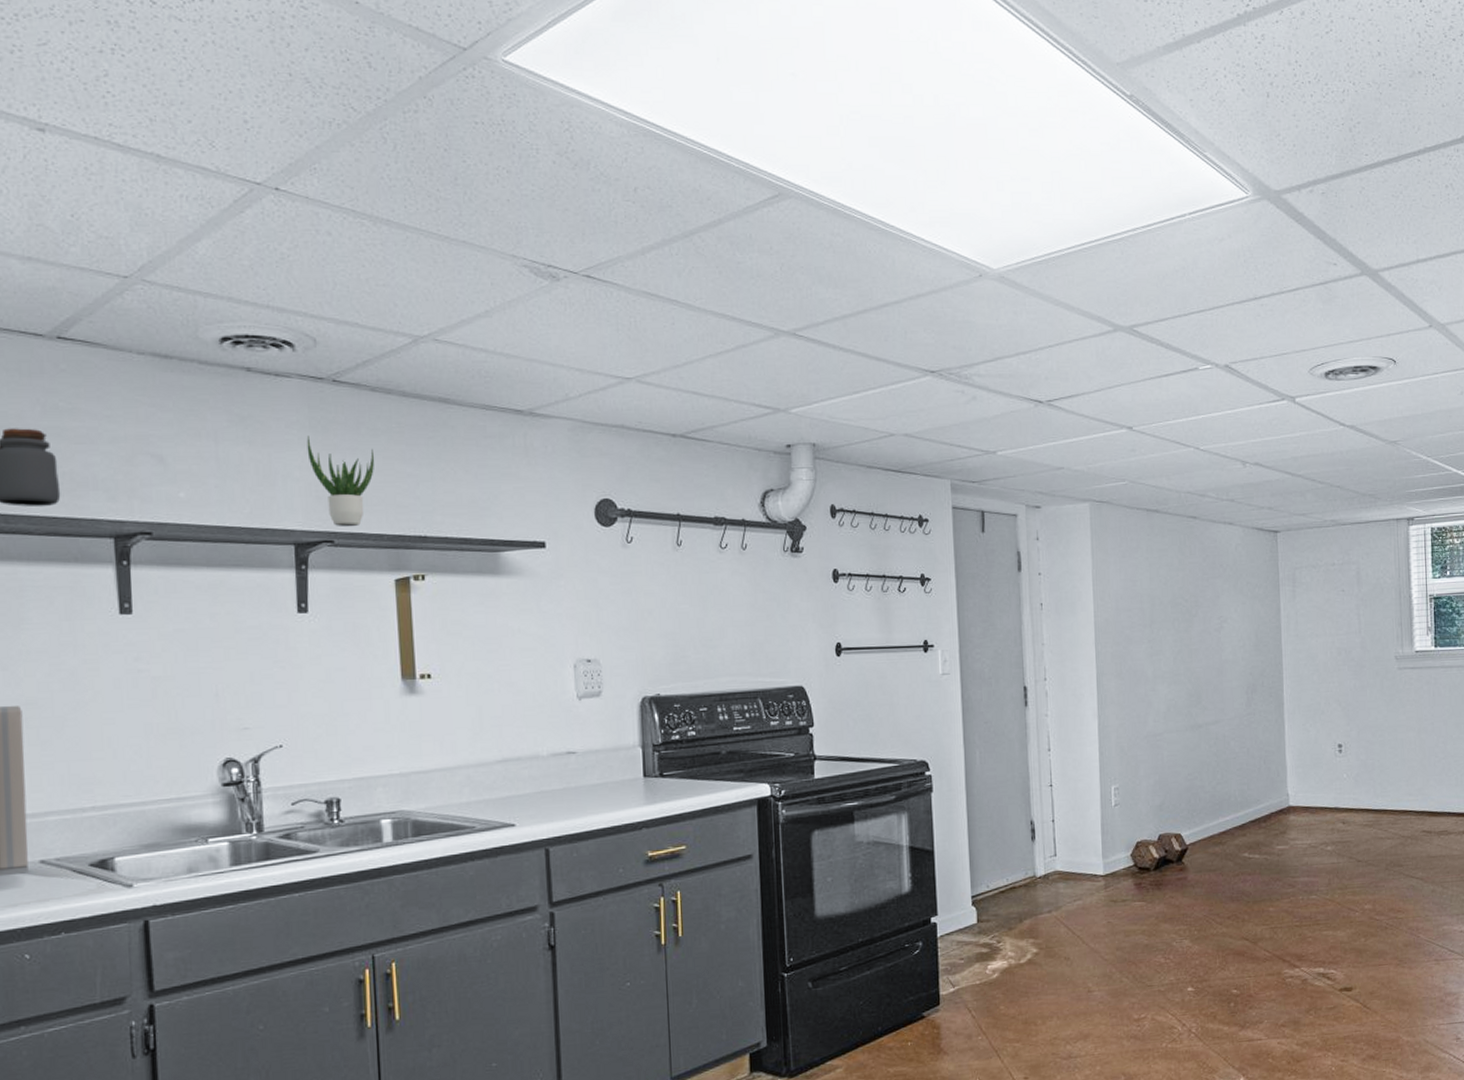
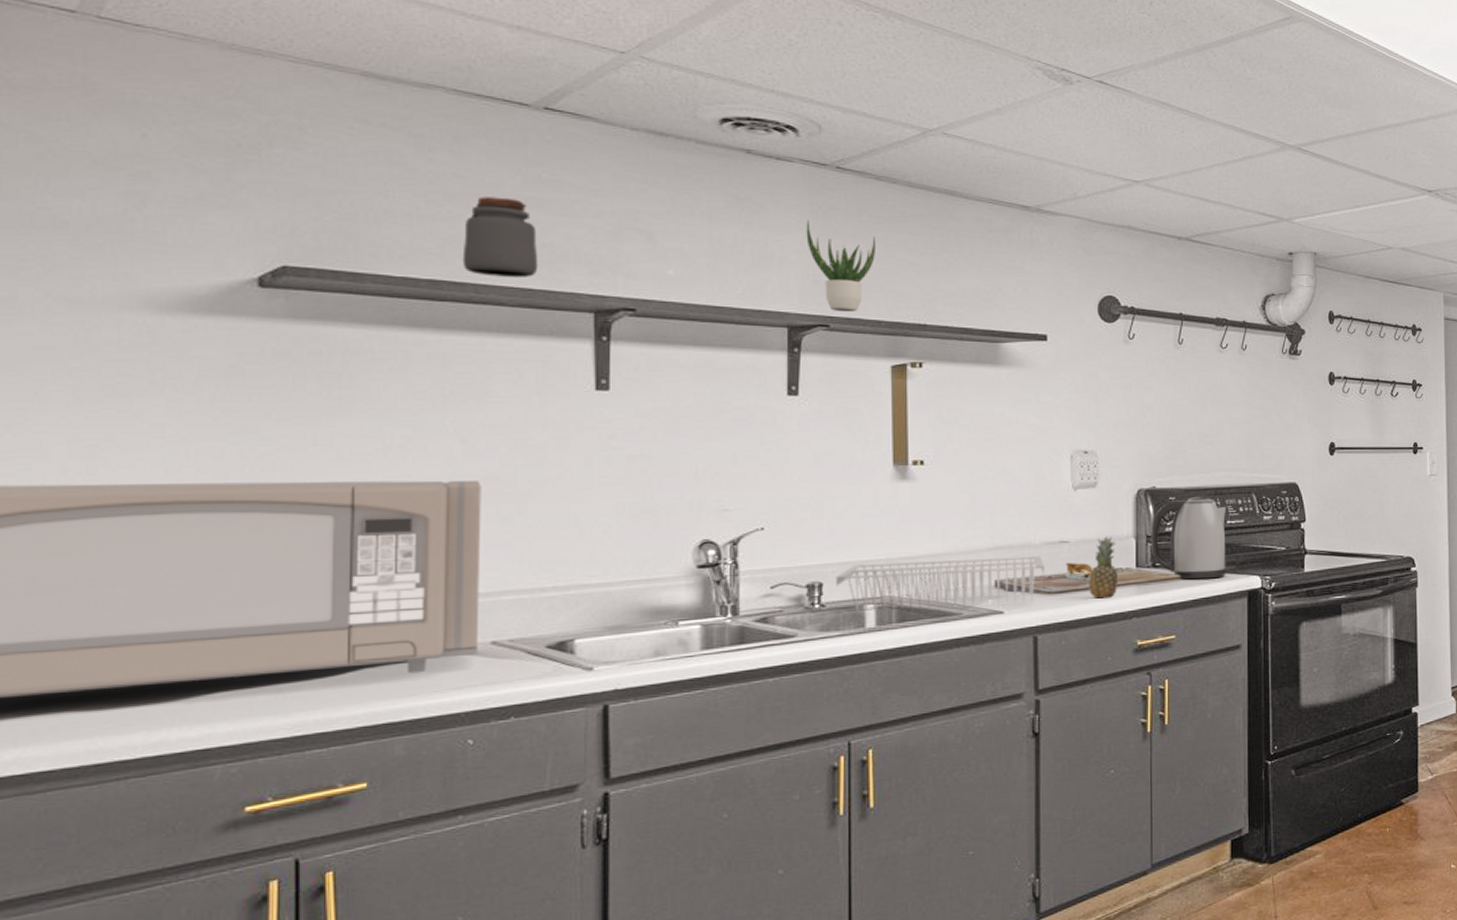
dish rack: none [353,767,554,828] -> present [836,556,1046,613]
cutting board: none [504,773,690,807] -> present [994,562,1181,596]
fruit: none [597,745,627,811] -> present [1089,536,1119,600]
kettle: none [656,702,735,789] -> present [1150,496,1227,580]

